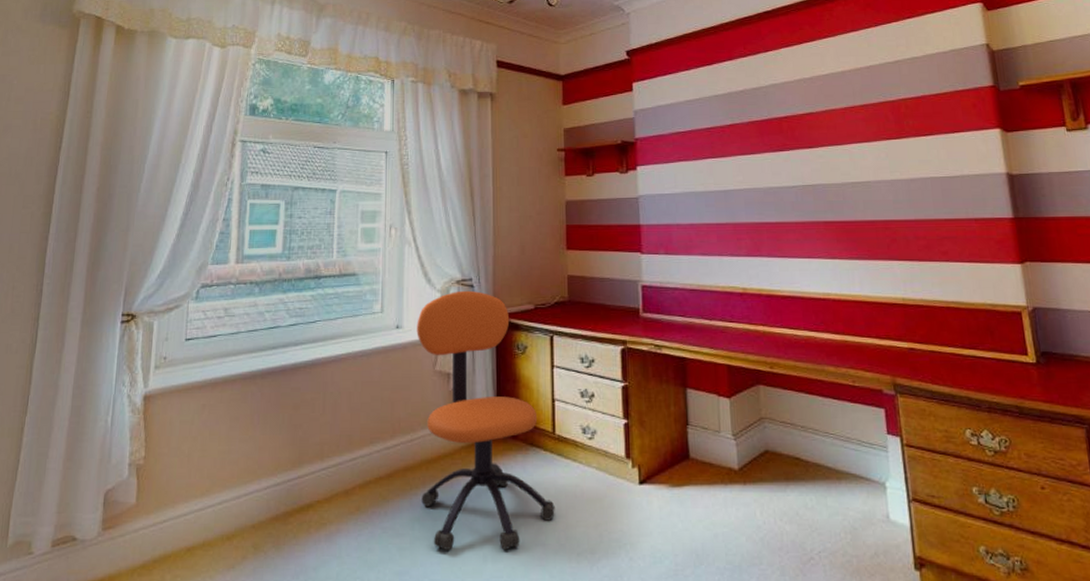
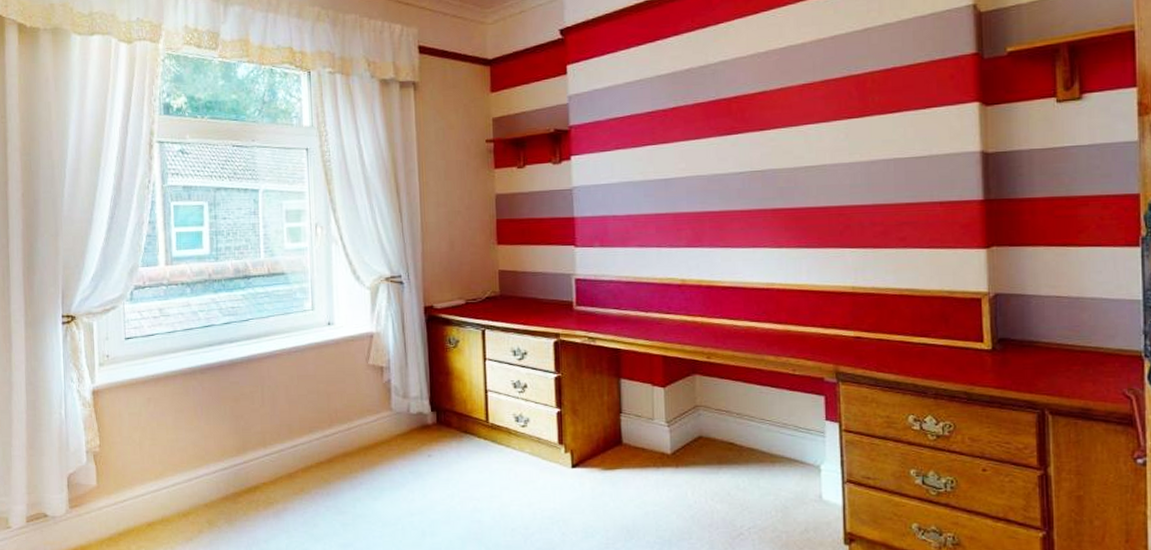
office chair: present [417,290,555,550] -> none [348,287,490,526]

